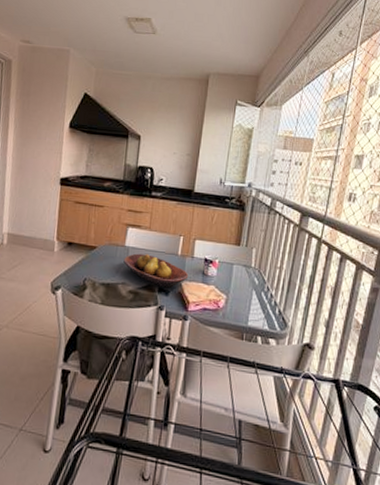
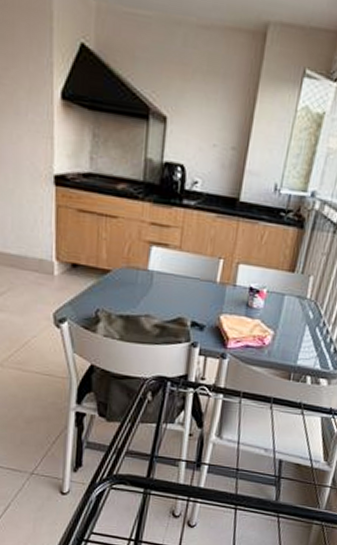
fruit bowl: present [123,253,189,288] -> none [146,279,229,321]

